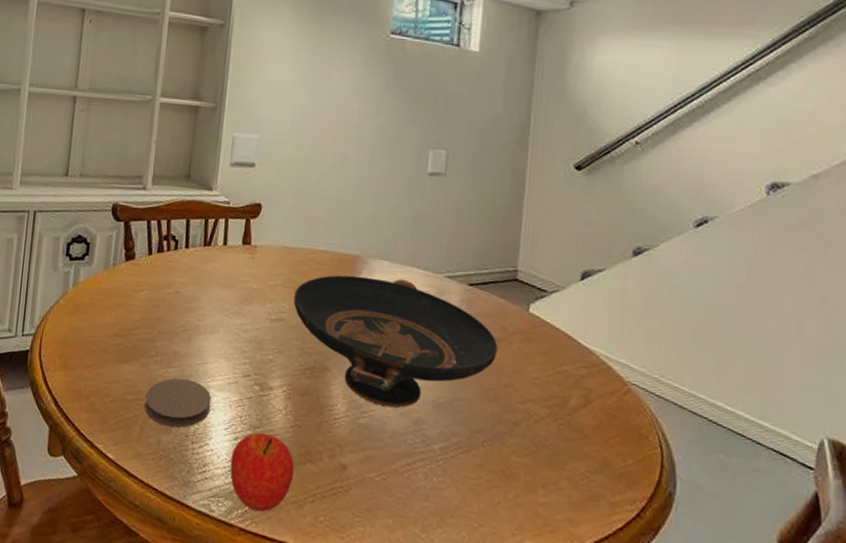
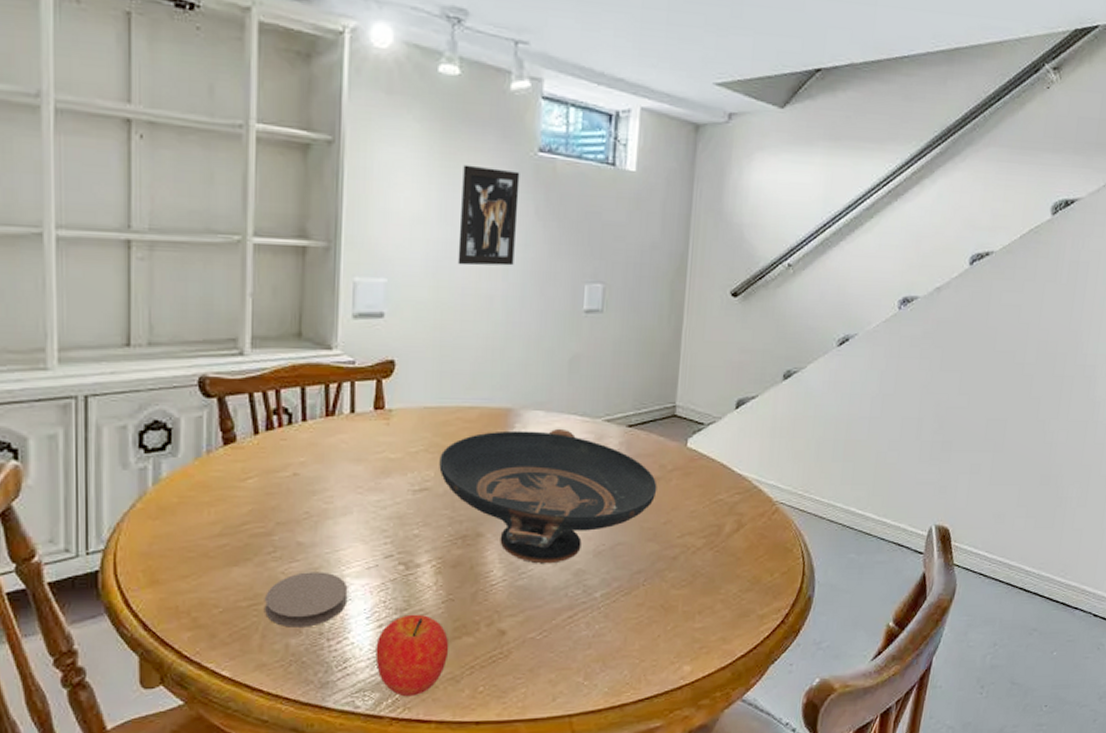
wall art: none [318,44,374,130] -> present [457,164,520,266]

